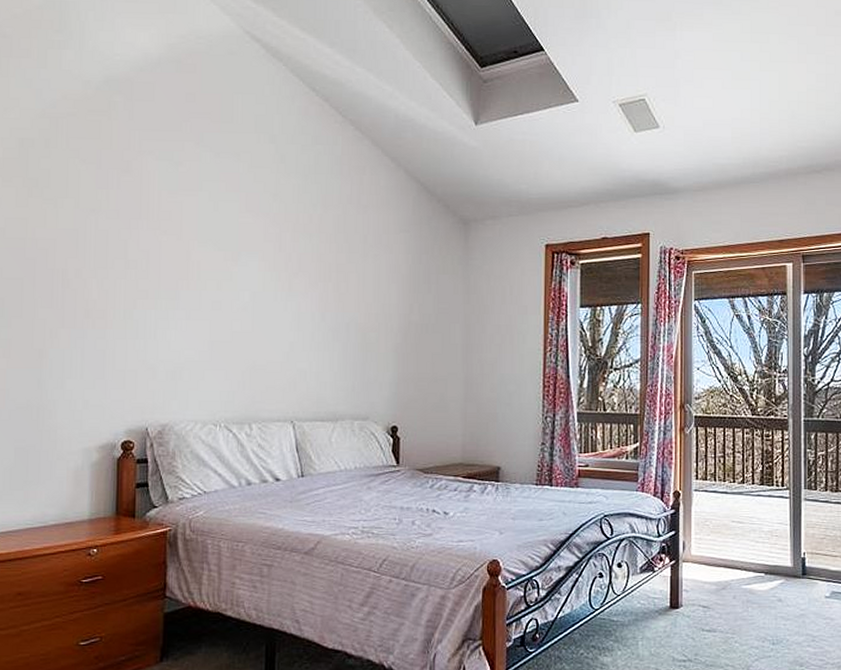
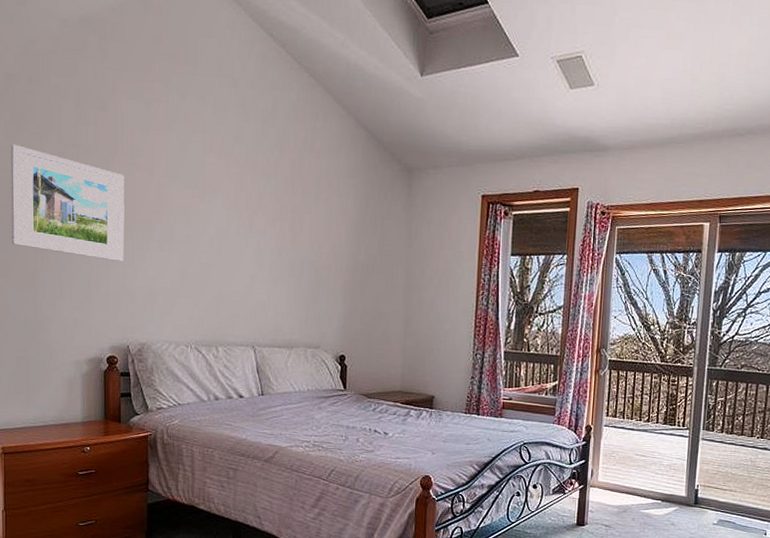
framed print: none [16,211,148,334] -> present [10,144,125,261]

